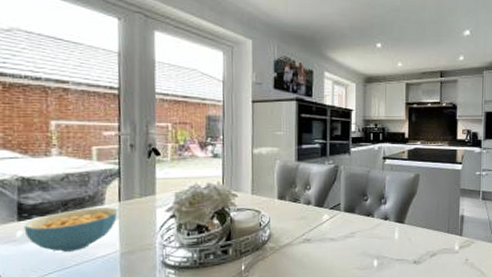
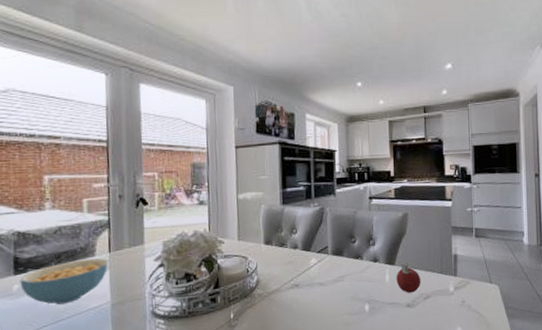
fruit: none [405,222,429,250] -> present [396,263,421,293]

